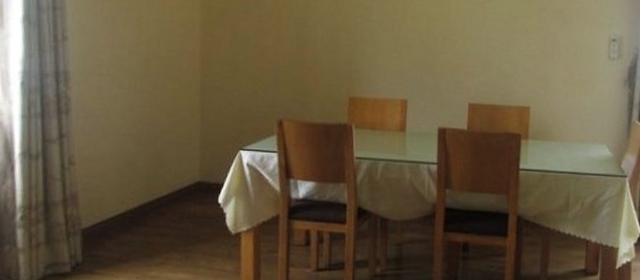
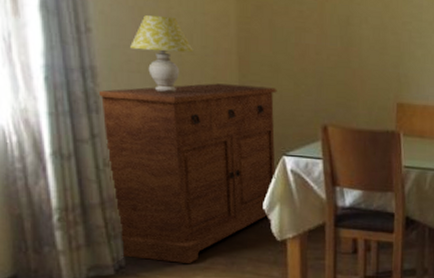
sideboard: none [69,83,236,260] -> present [98,83,277,264]
table lamp: none [102,23,160,94] -> present [130,14,193,93]

